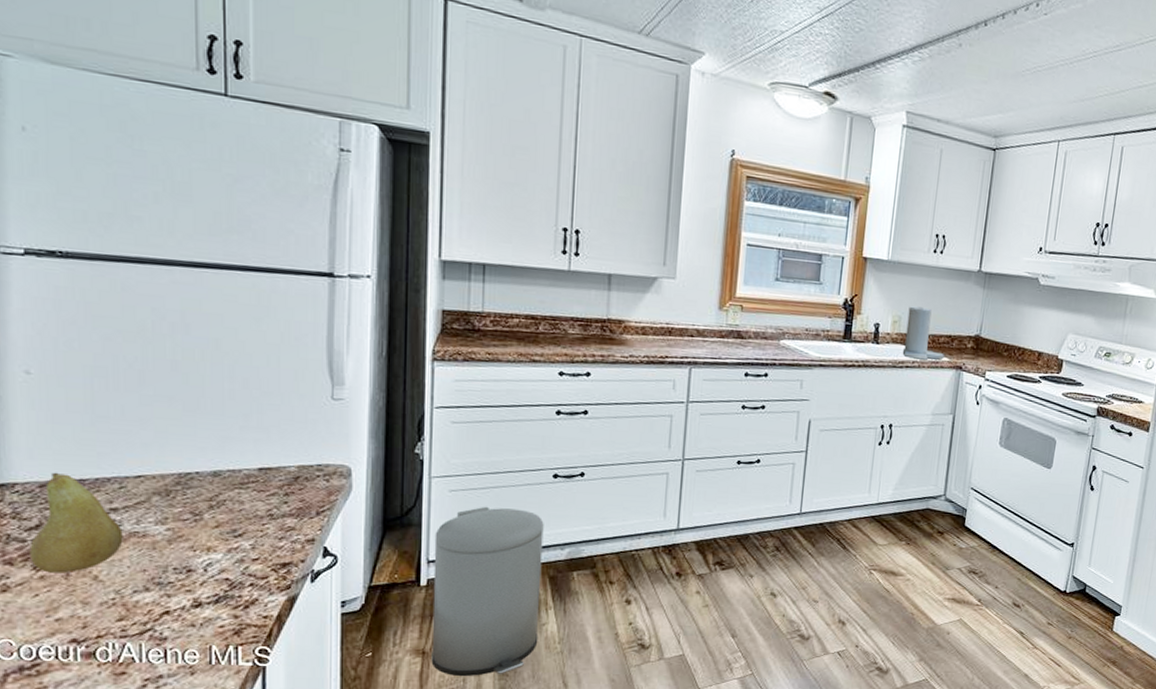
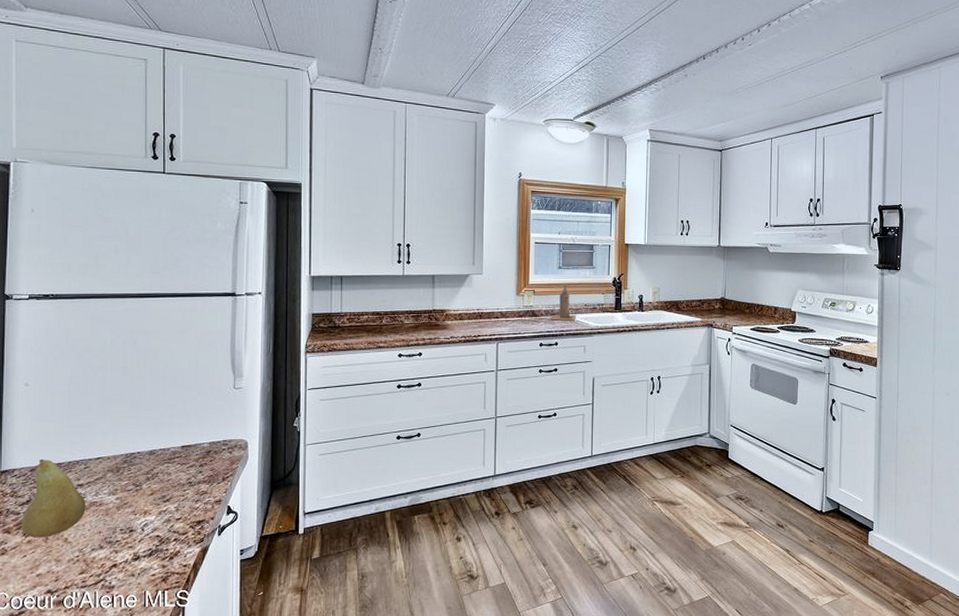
pedal bin: present [431,506,544,676] -> none [308,465,391,609]
soap dispenser: none [760,299,794,348] -> present [550,283,576,321]
paper towel: present [902,306,944,360] -> none [663,279,697,321]

